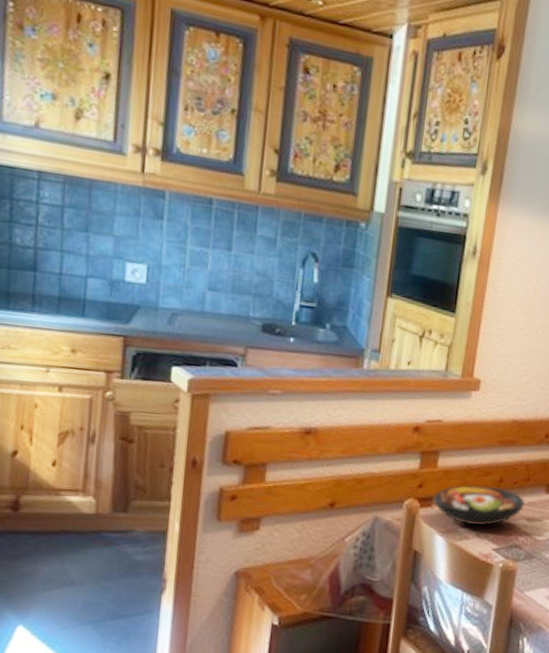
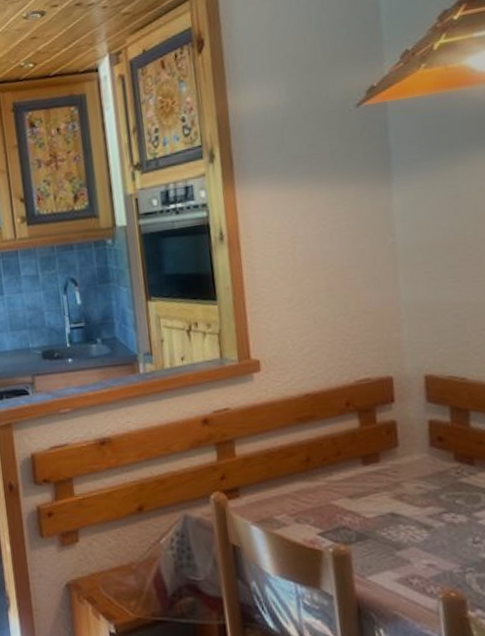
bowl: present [433,485,525,526] -> none [239,467,341,511]

